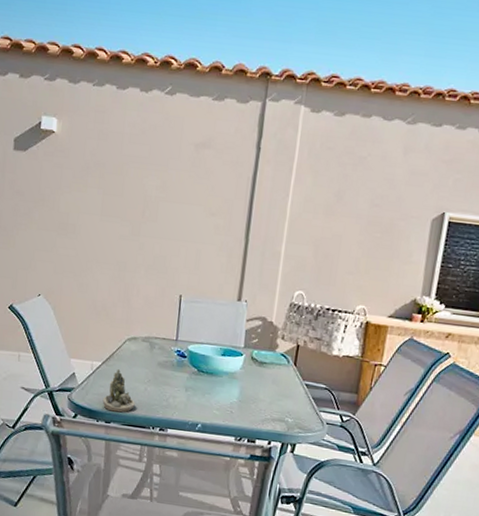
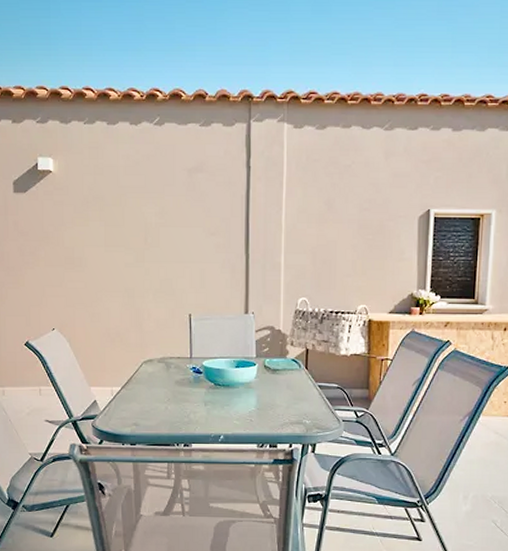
succulent planter: present [102,368,135,413] -> none [126,391,158,434]

